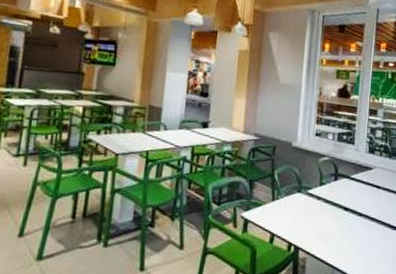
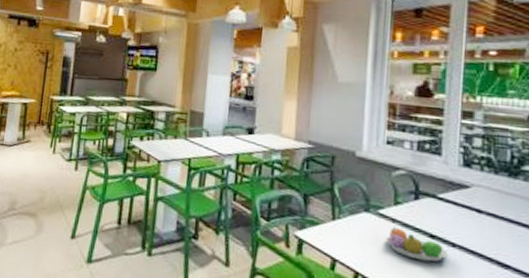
fruit bowl: none [313,203,357,229] -> present [386,226,449,262]

